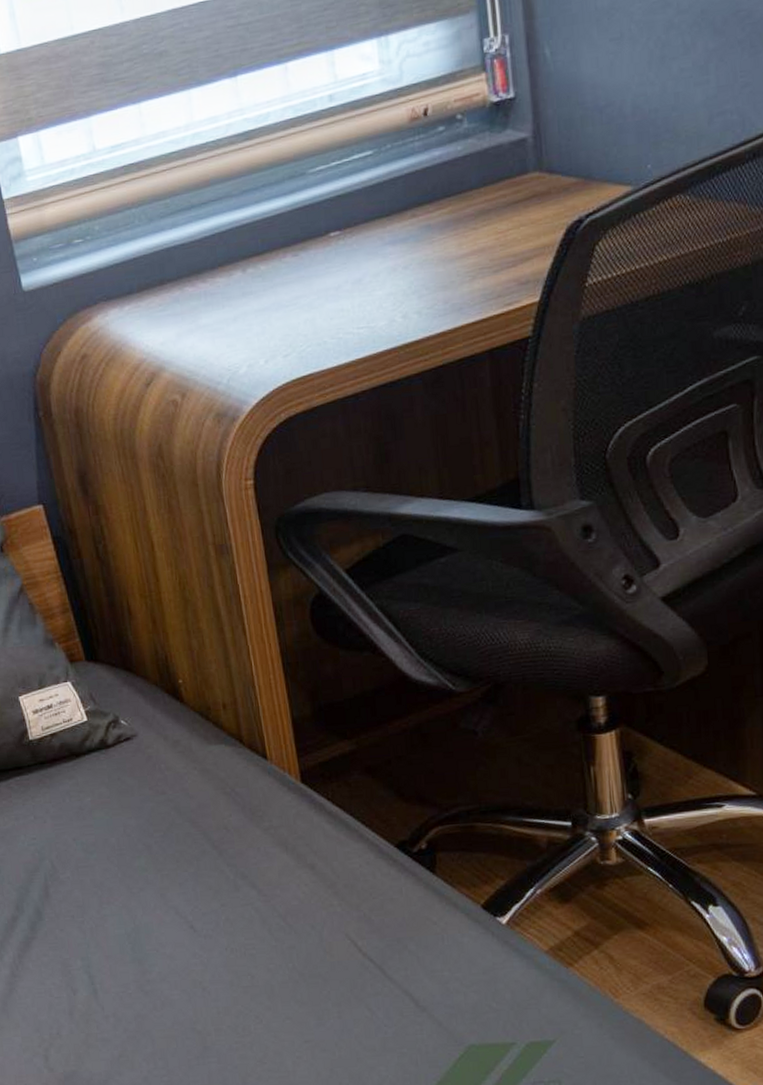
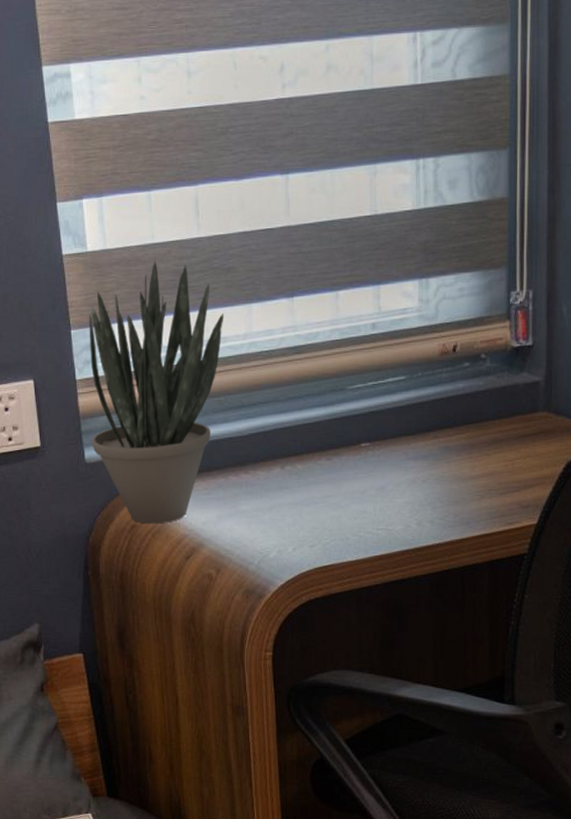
potted plant: none [10,54,161,352] -> present [89,261,224,524]

